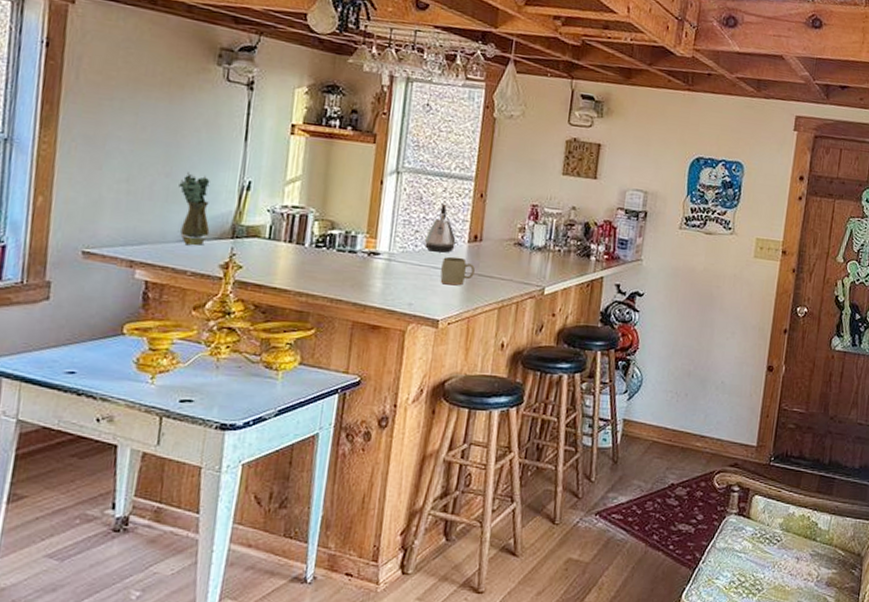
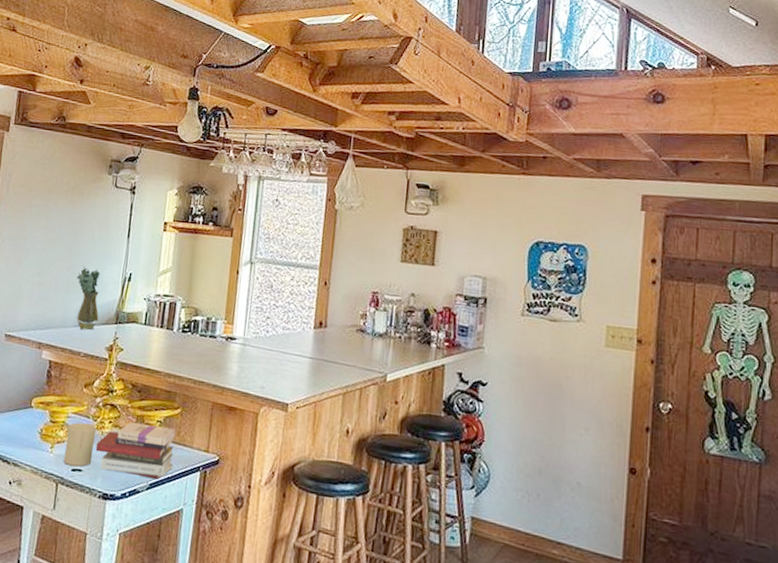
candle: none [168,349,211,397] -> present [63,422,97,467]
books: none [209,345,310,405] -> present [95,421,177,479]
kettle: present [424,203,456,253] -> none [274,291,303,338]
mug: present [440,256,475,286] -> none [289,342,320,371]

